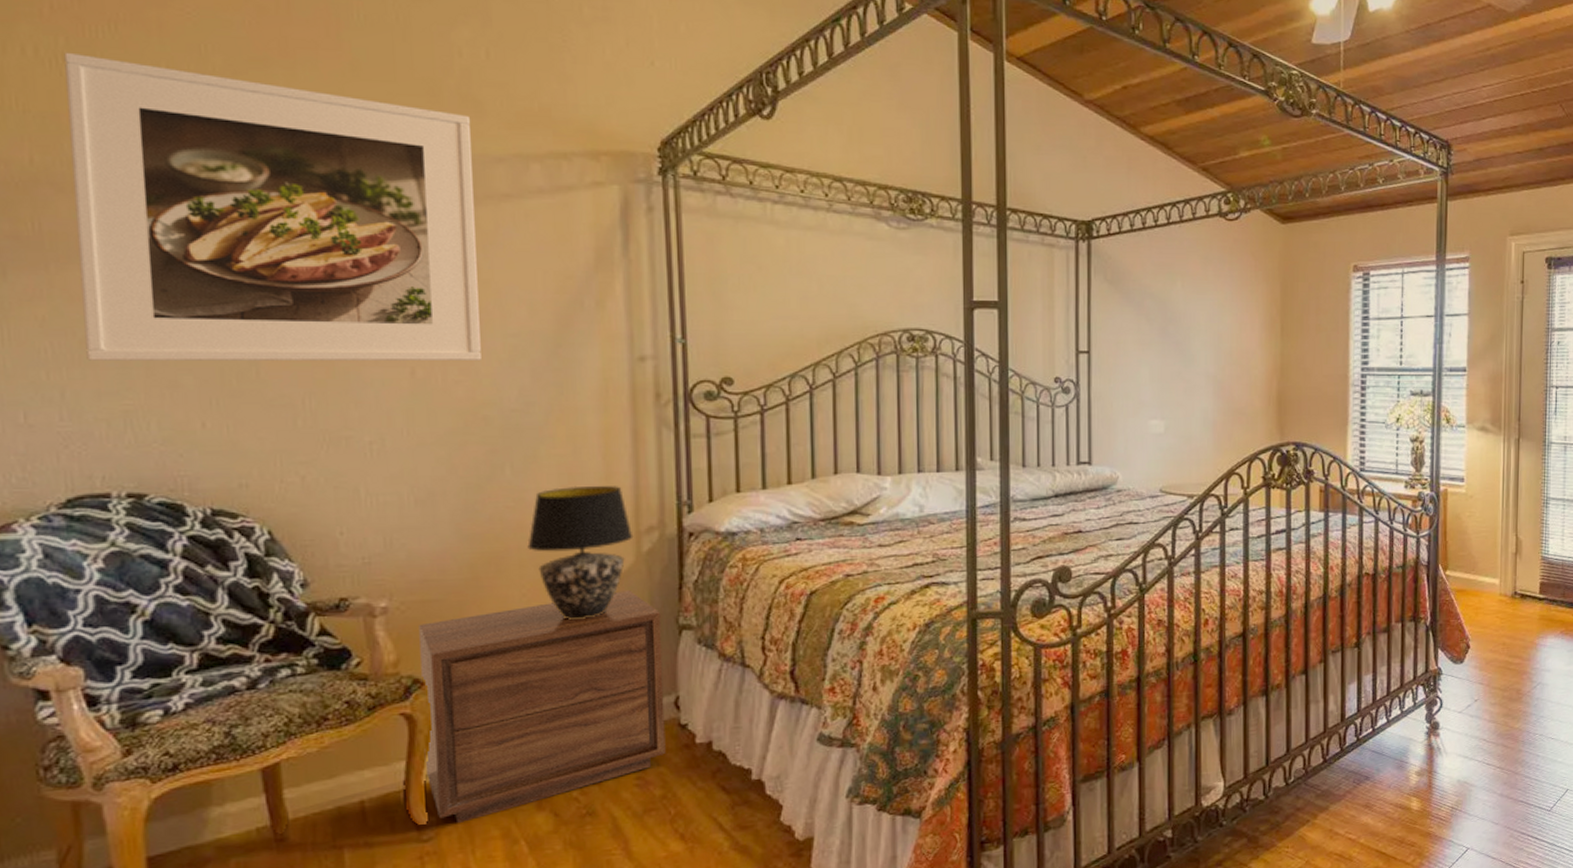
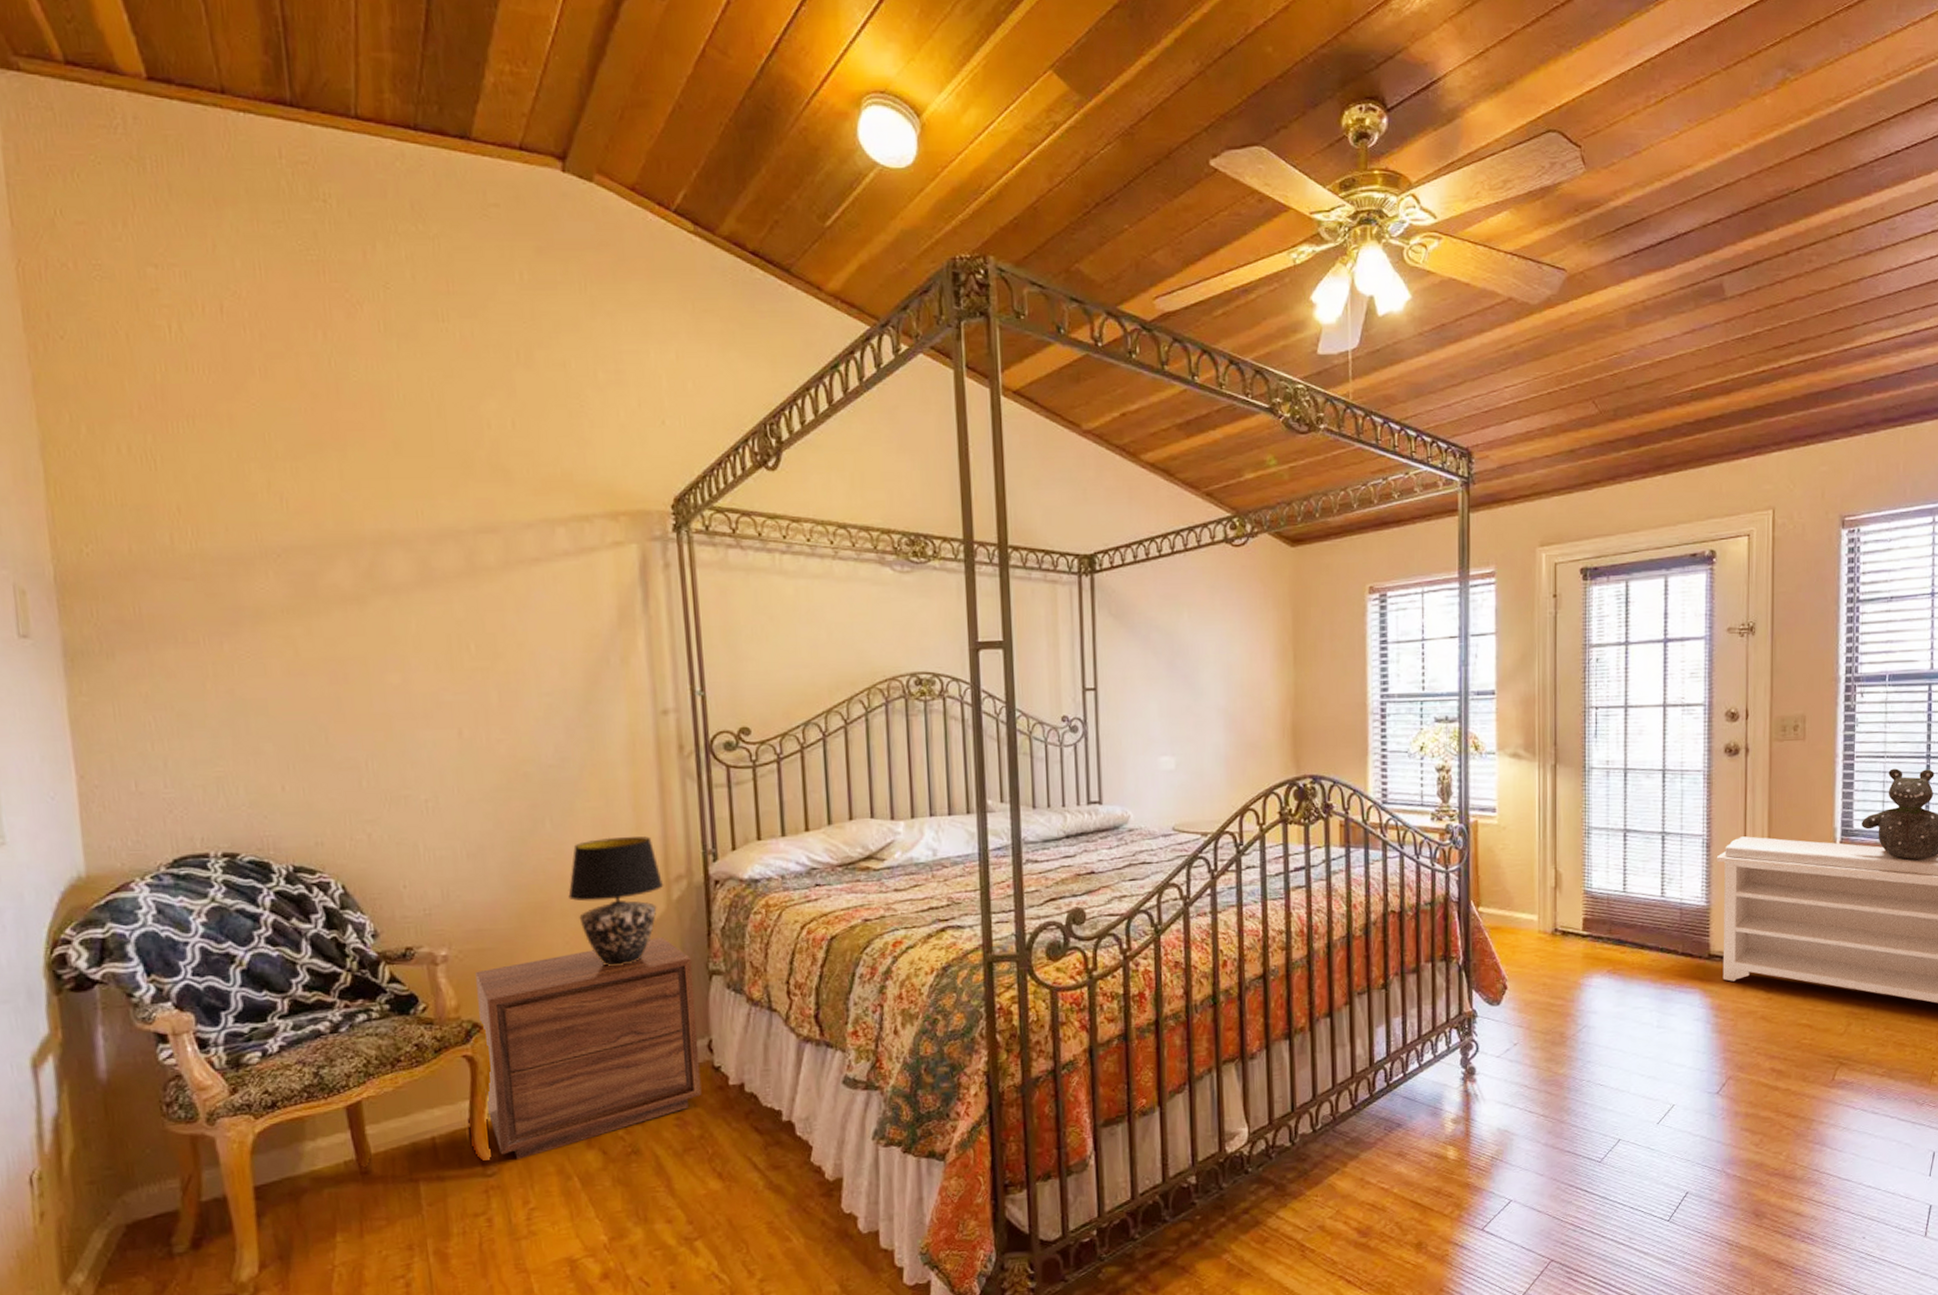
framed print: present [64,52,481,361] -> none [152,448,520,732]

